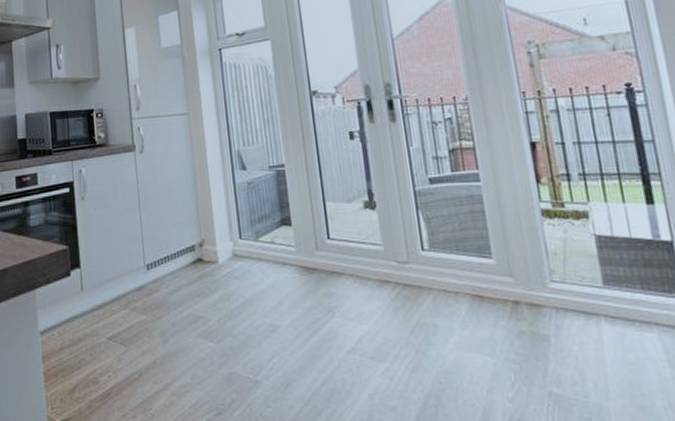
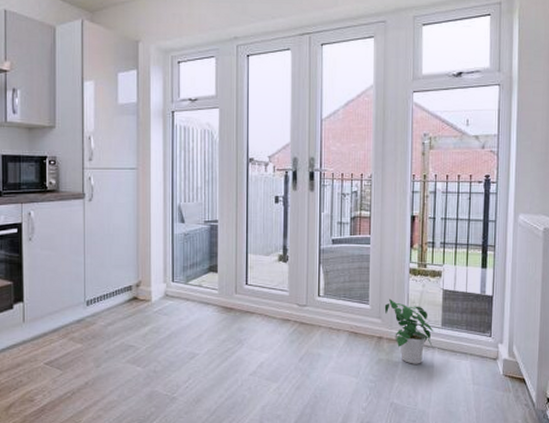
potted plant: none [514,250,598,338] -> present [384,298,434,364]

